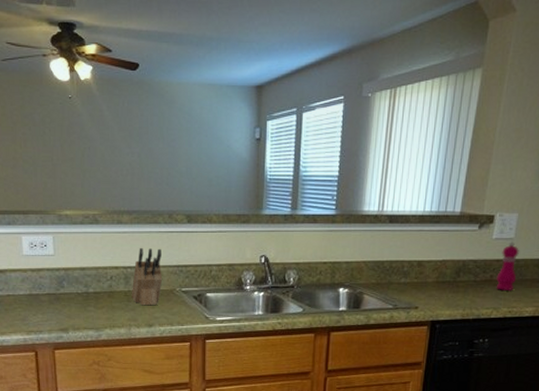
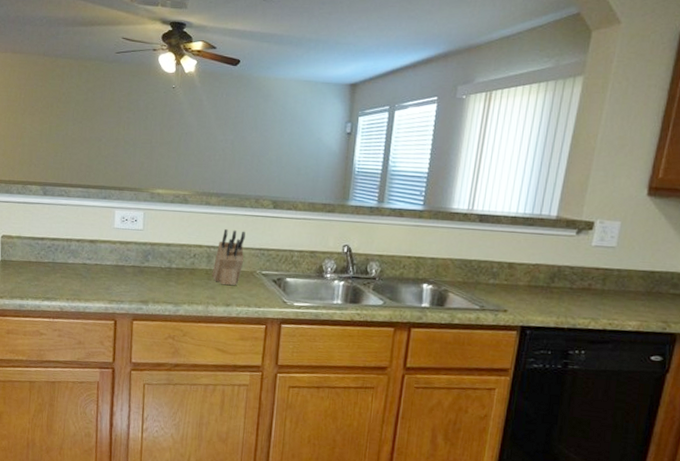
pepper mill: present [496,242,519,292] -> none [594,250,622,303]

